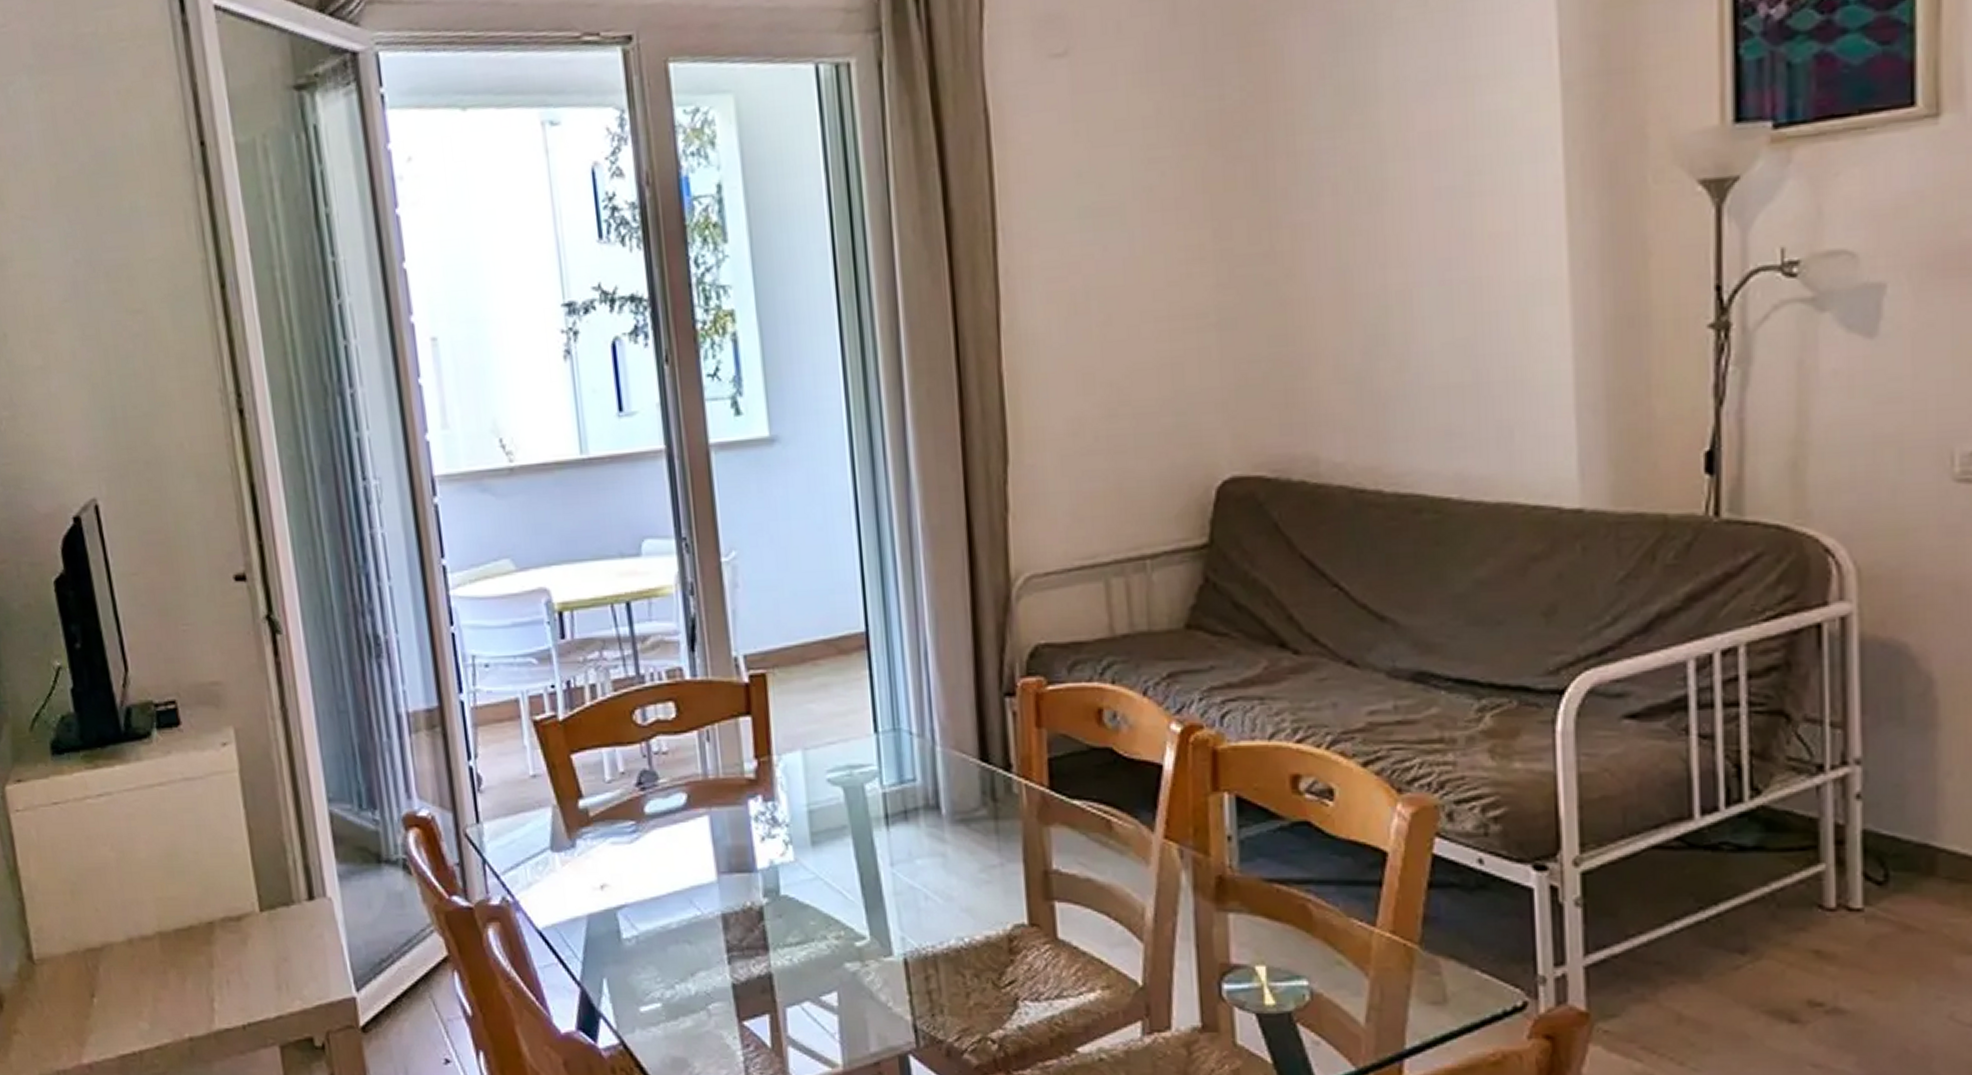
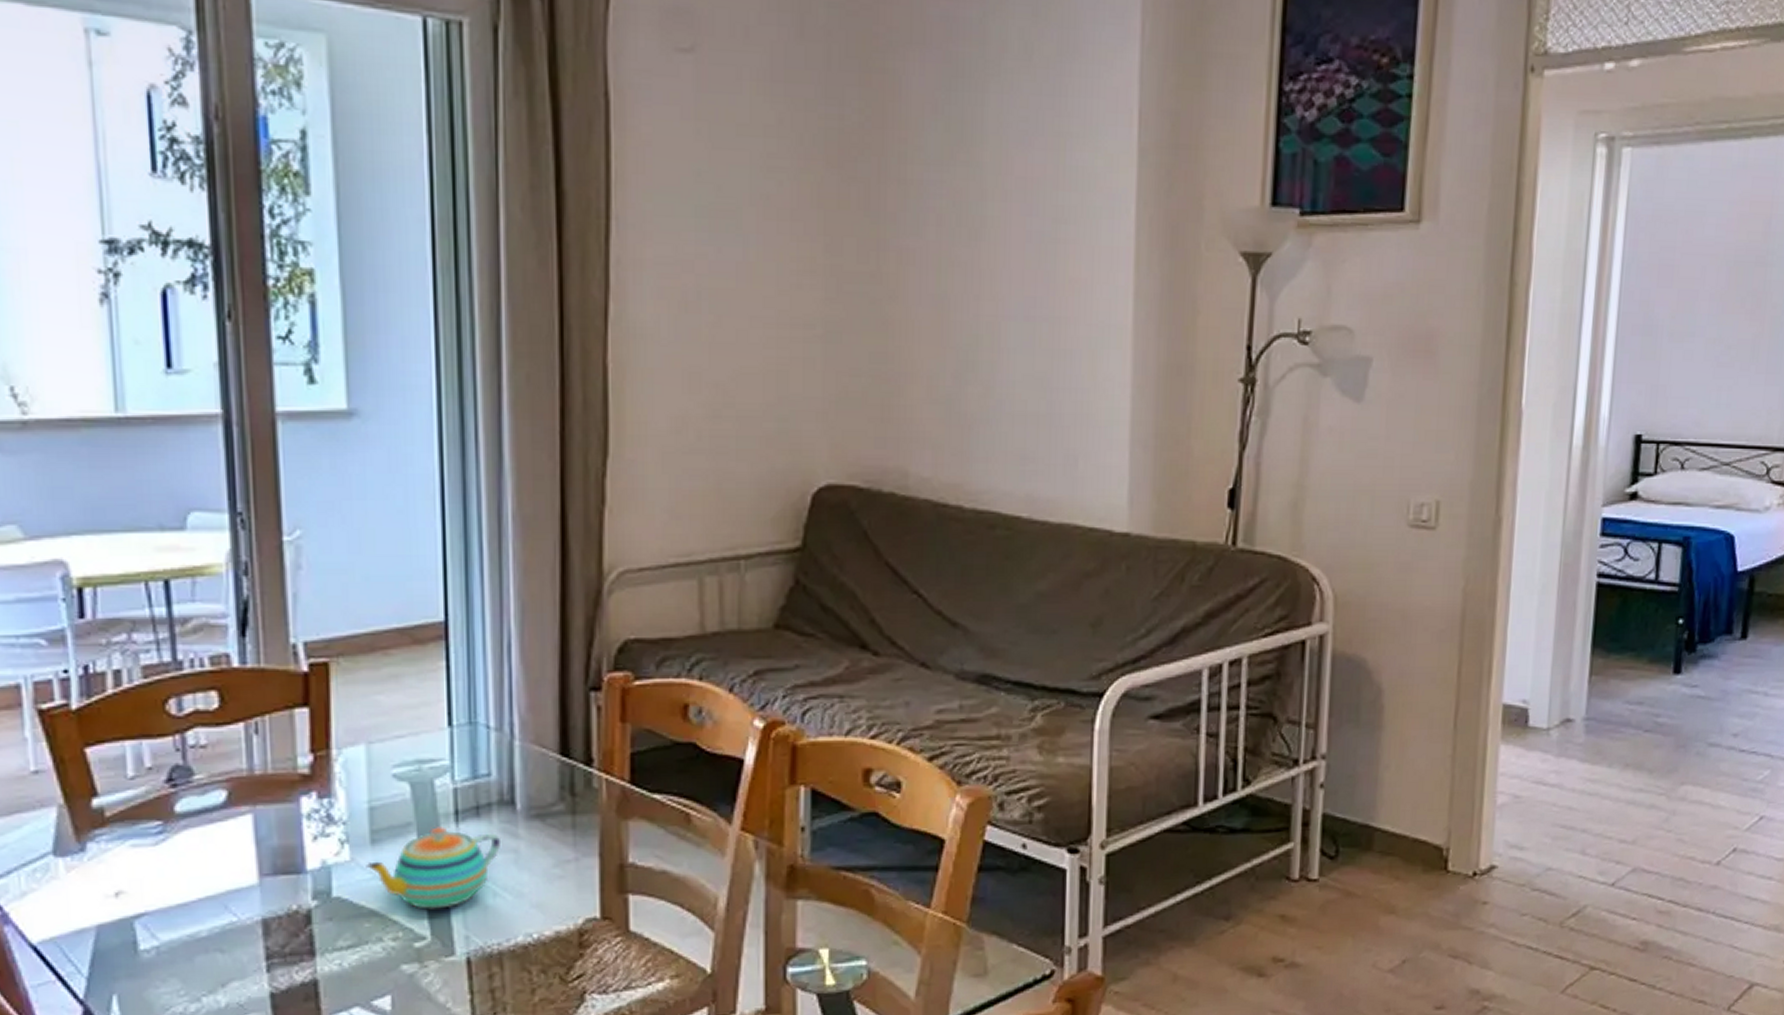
teapot: none [808,830,930,910] -> present [366,827,502,909]

